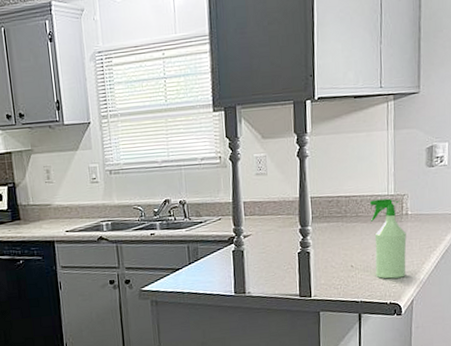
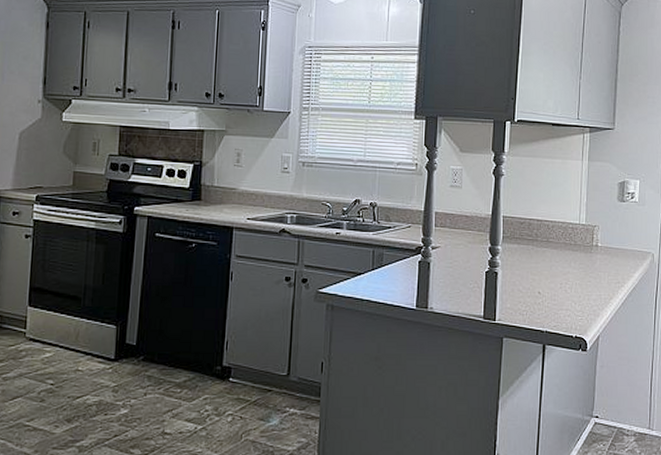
spray bottle: present [369,198,407,279] -> none [560,227,595,311]

